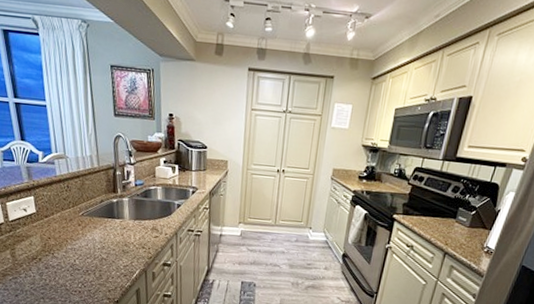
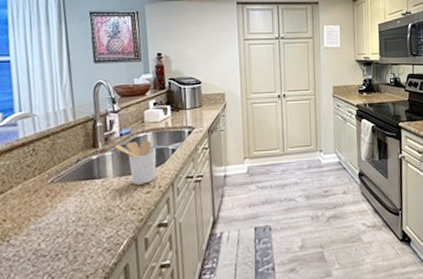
utensil holder: none [131,192,165,230] -> present [115,140,157,185]

